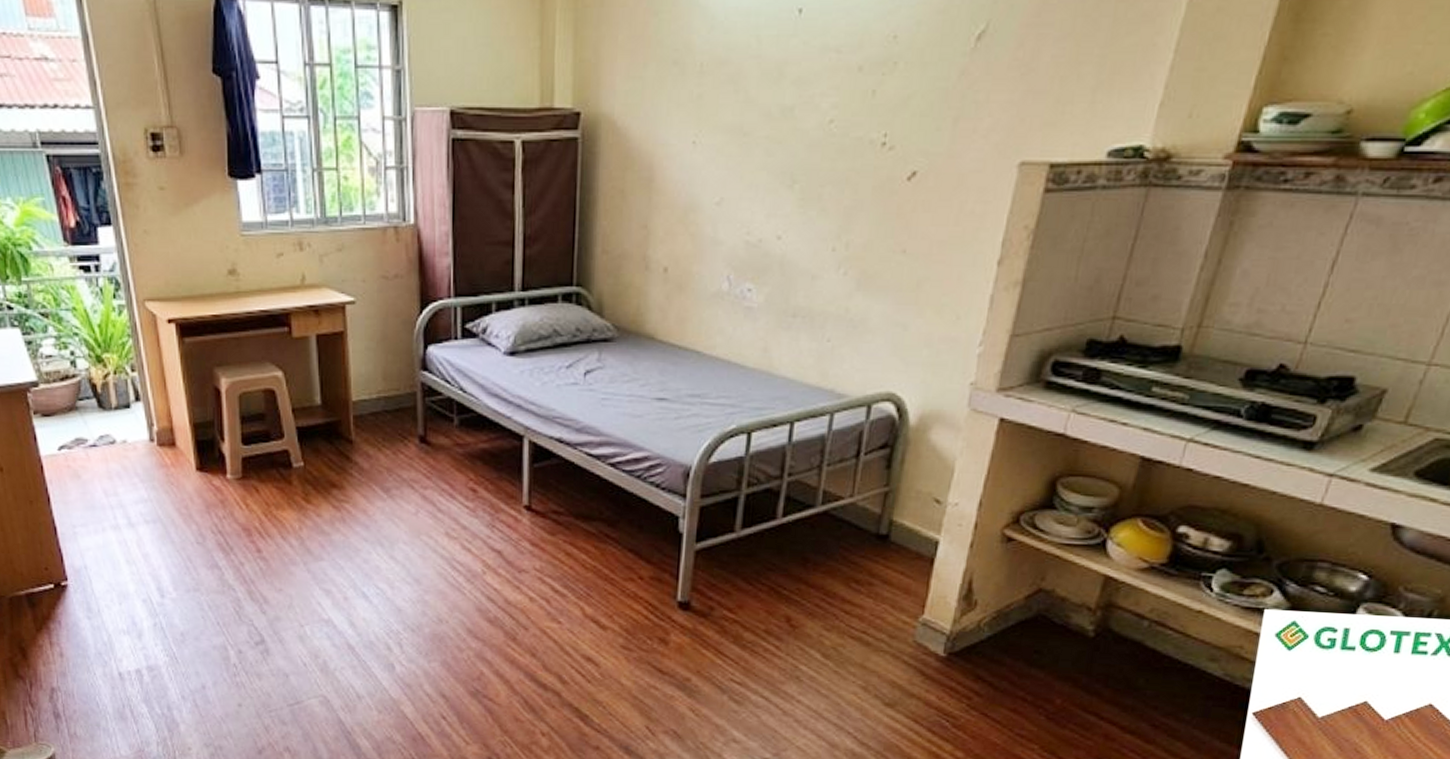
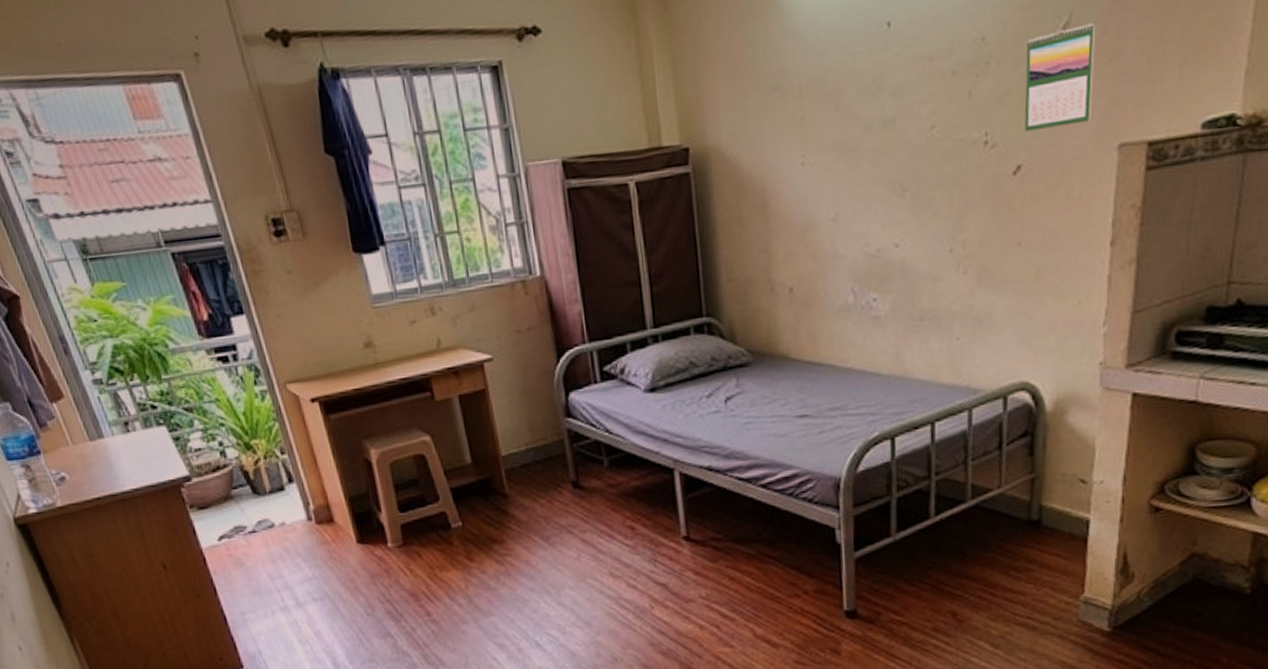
calendar: none [925,34,1012,138] -> present [1024,23,1096,132]

